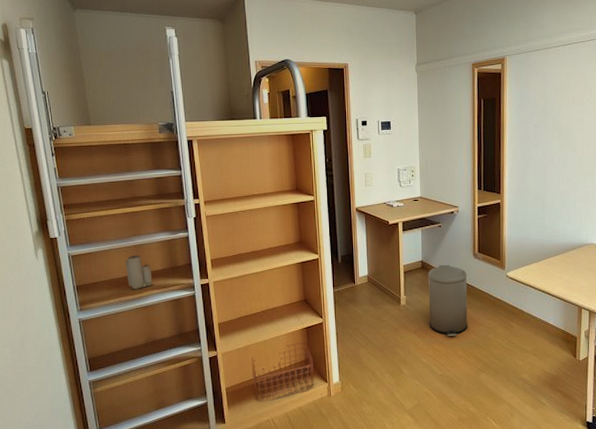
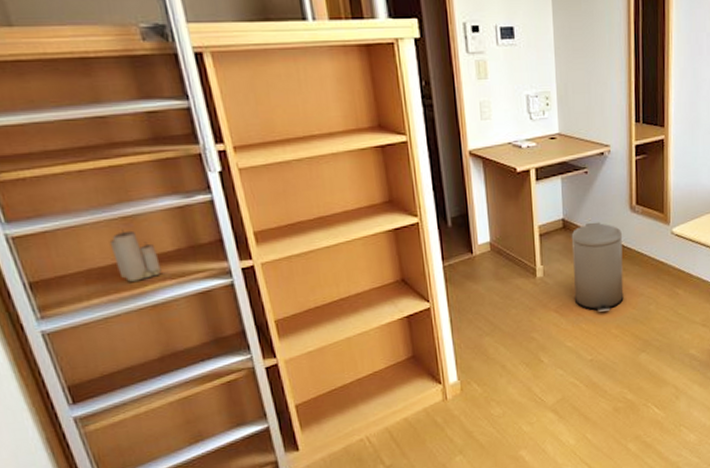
basket: present [251,342,314,402] -> none [329,335,423,418]

